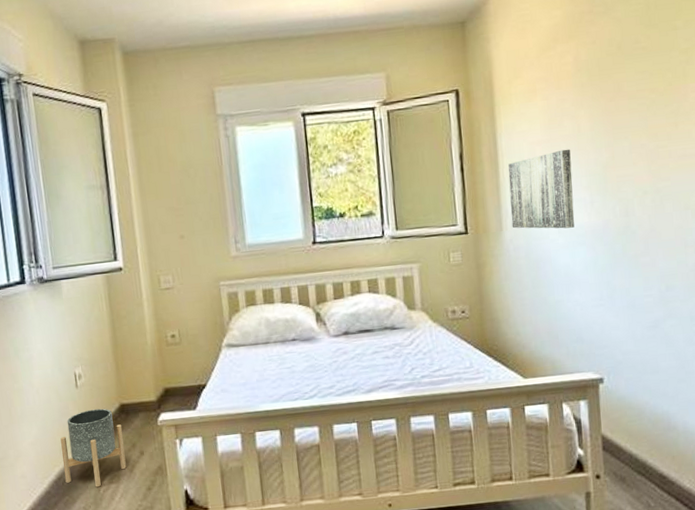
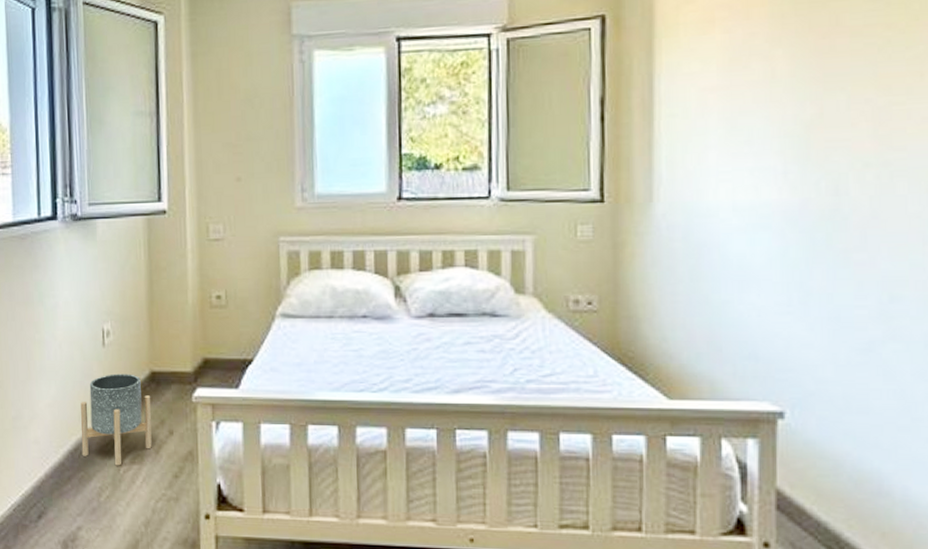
wall art: present [508,149,575,229] -> none [666,99,759,206]

